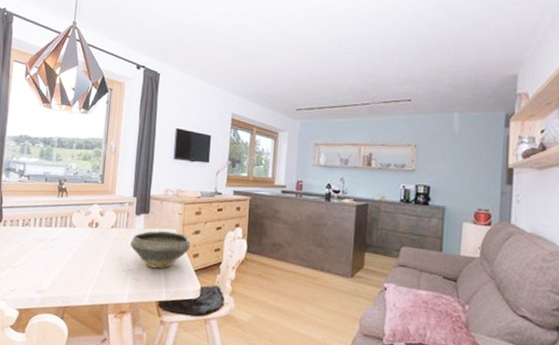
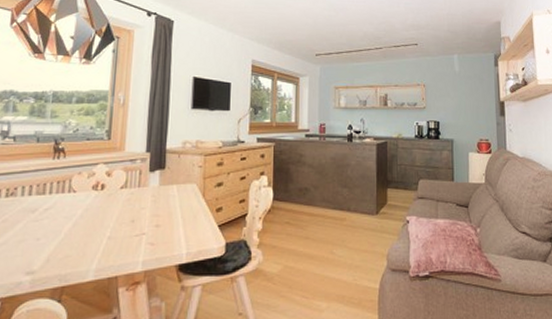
bowl: present [130,230,191,269] -> none [144,187,213,229]

